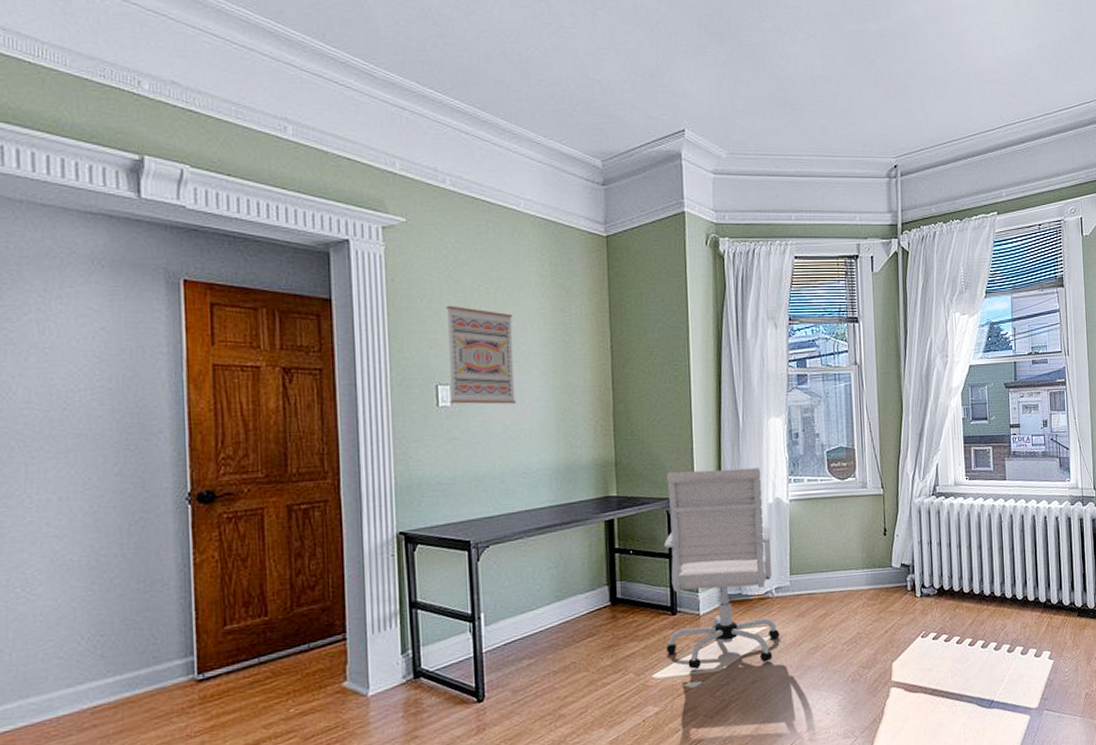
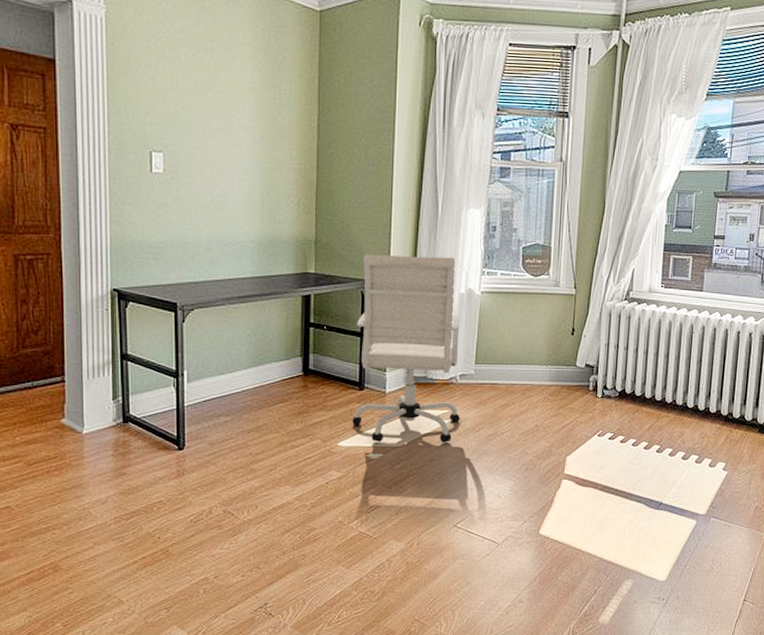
wall art: present [446,305,516,405] -> none [162,73,225,175]

